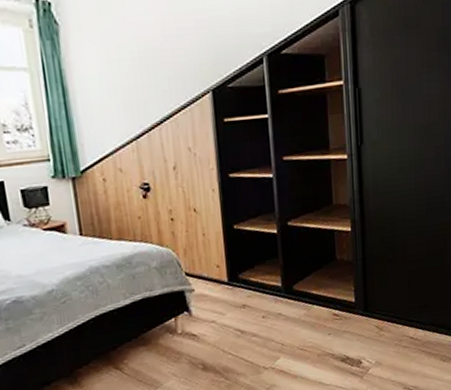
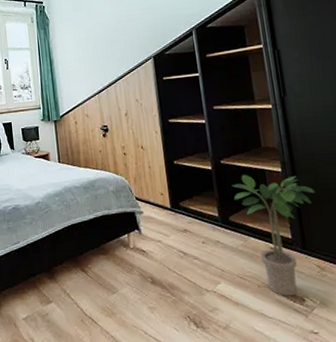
potted plant: none [298,234,382,362] -> present [231,174,316,296]

